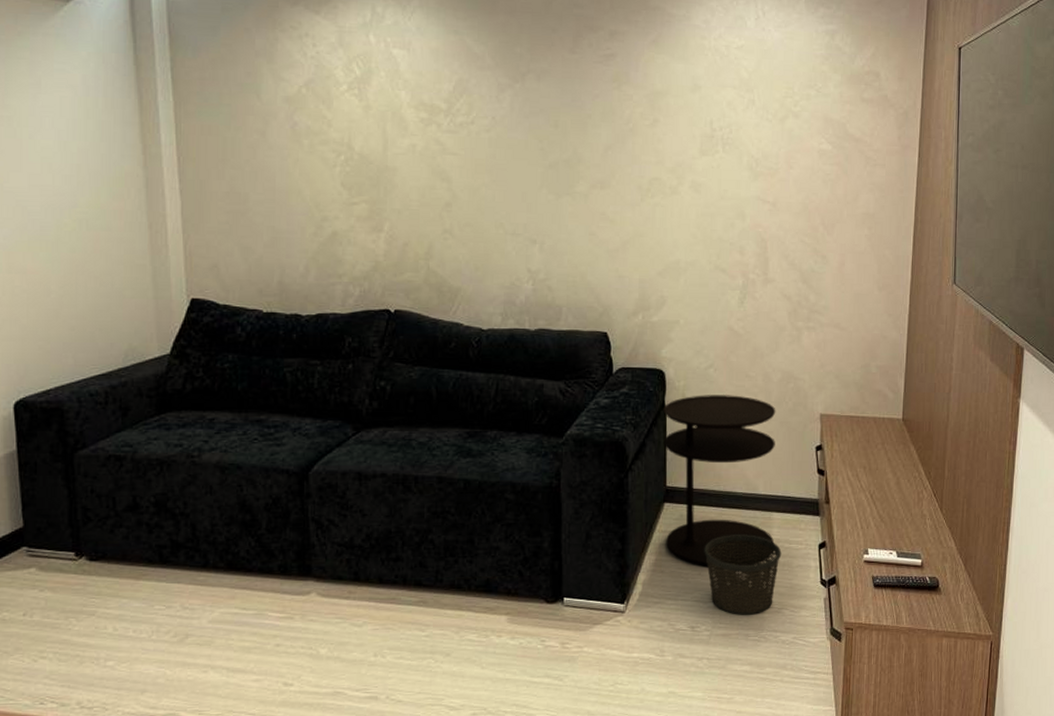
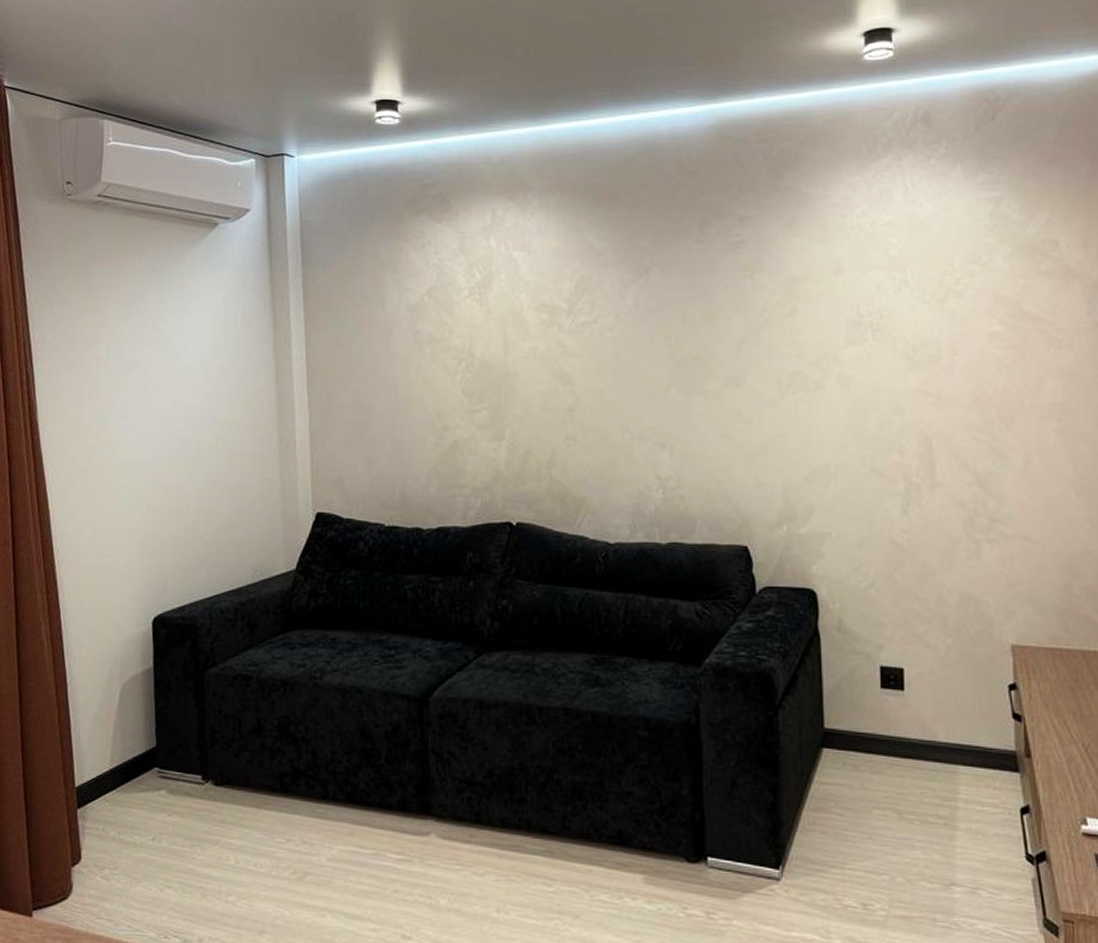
side table: present [663,395,776,566] -> none [816,619,963,830]
basket: present [704,534,782,615] -> none [874,791,973,894]

